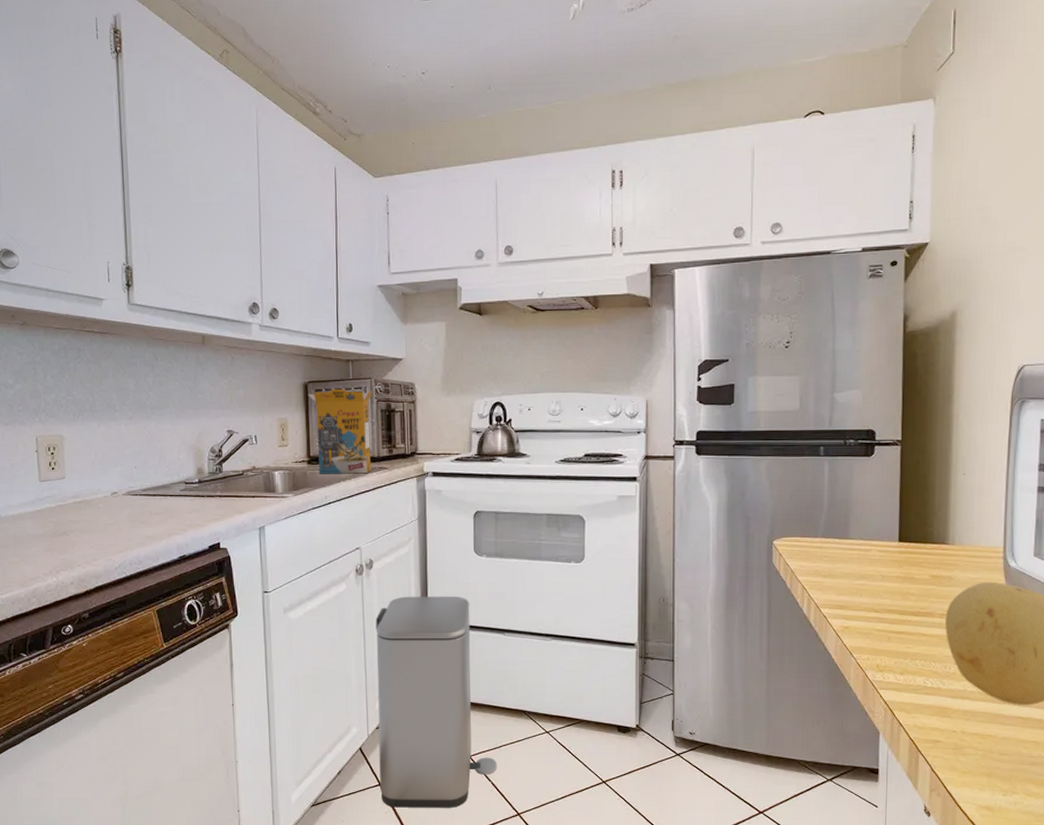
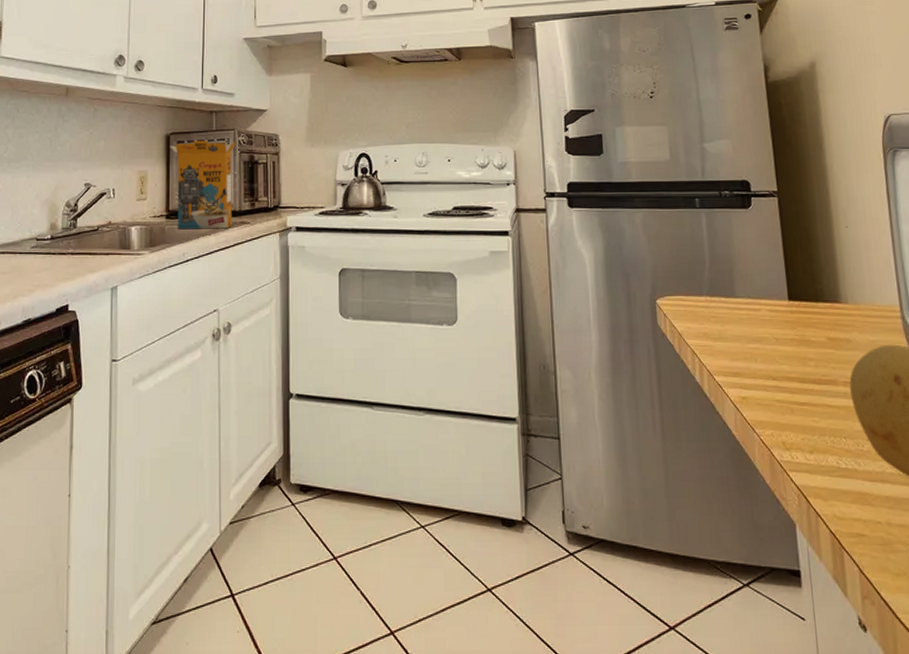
pedal bin: present [375,596,497,808] -> none [232,364,367,625]

